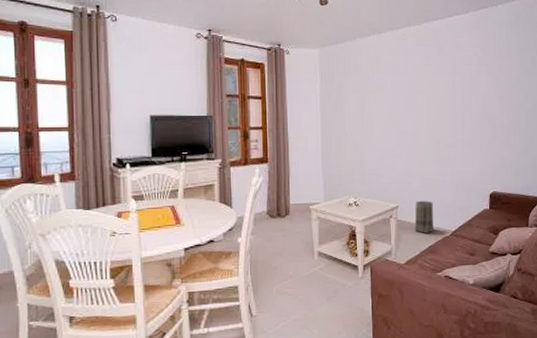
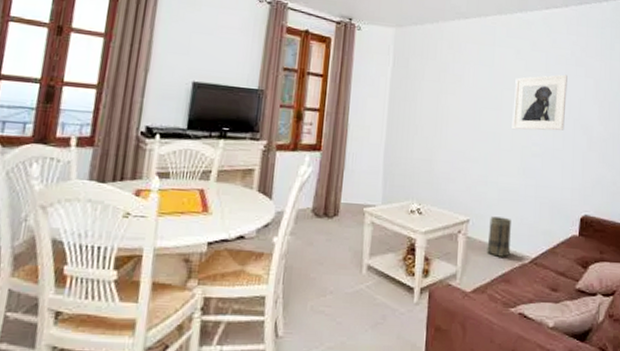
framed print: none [427,74,472,127] -> present [512,74,568,131]

